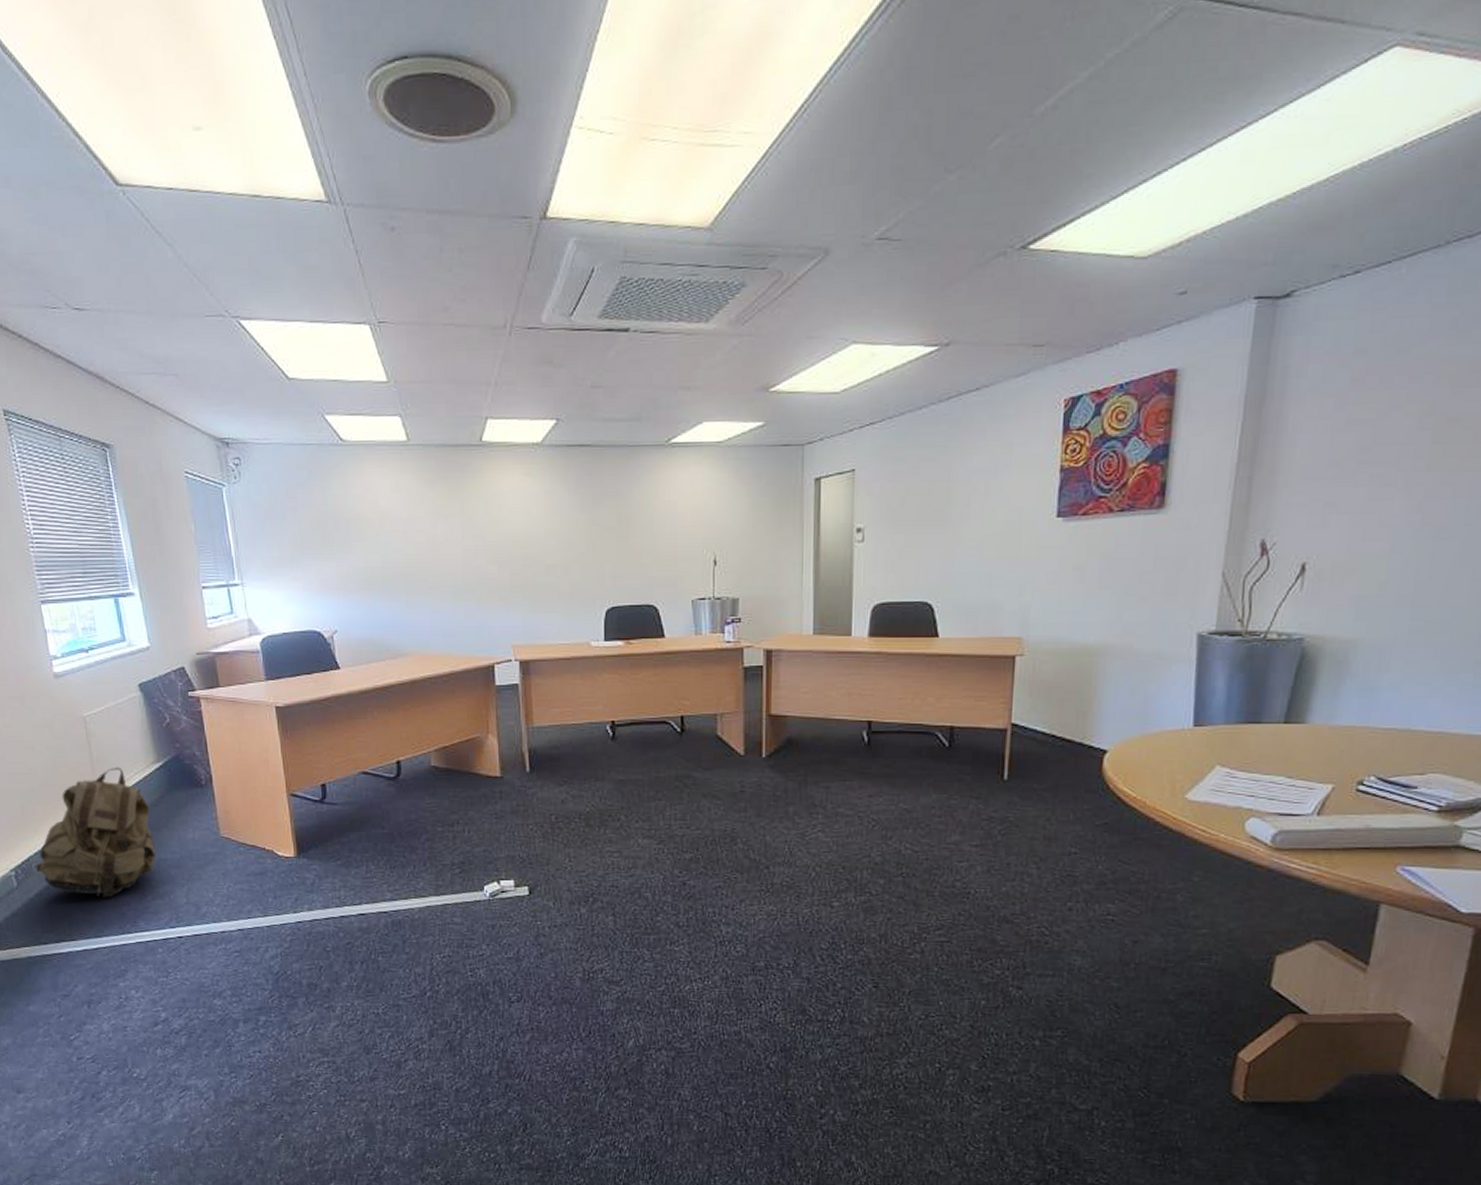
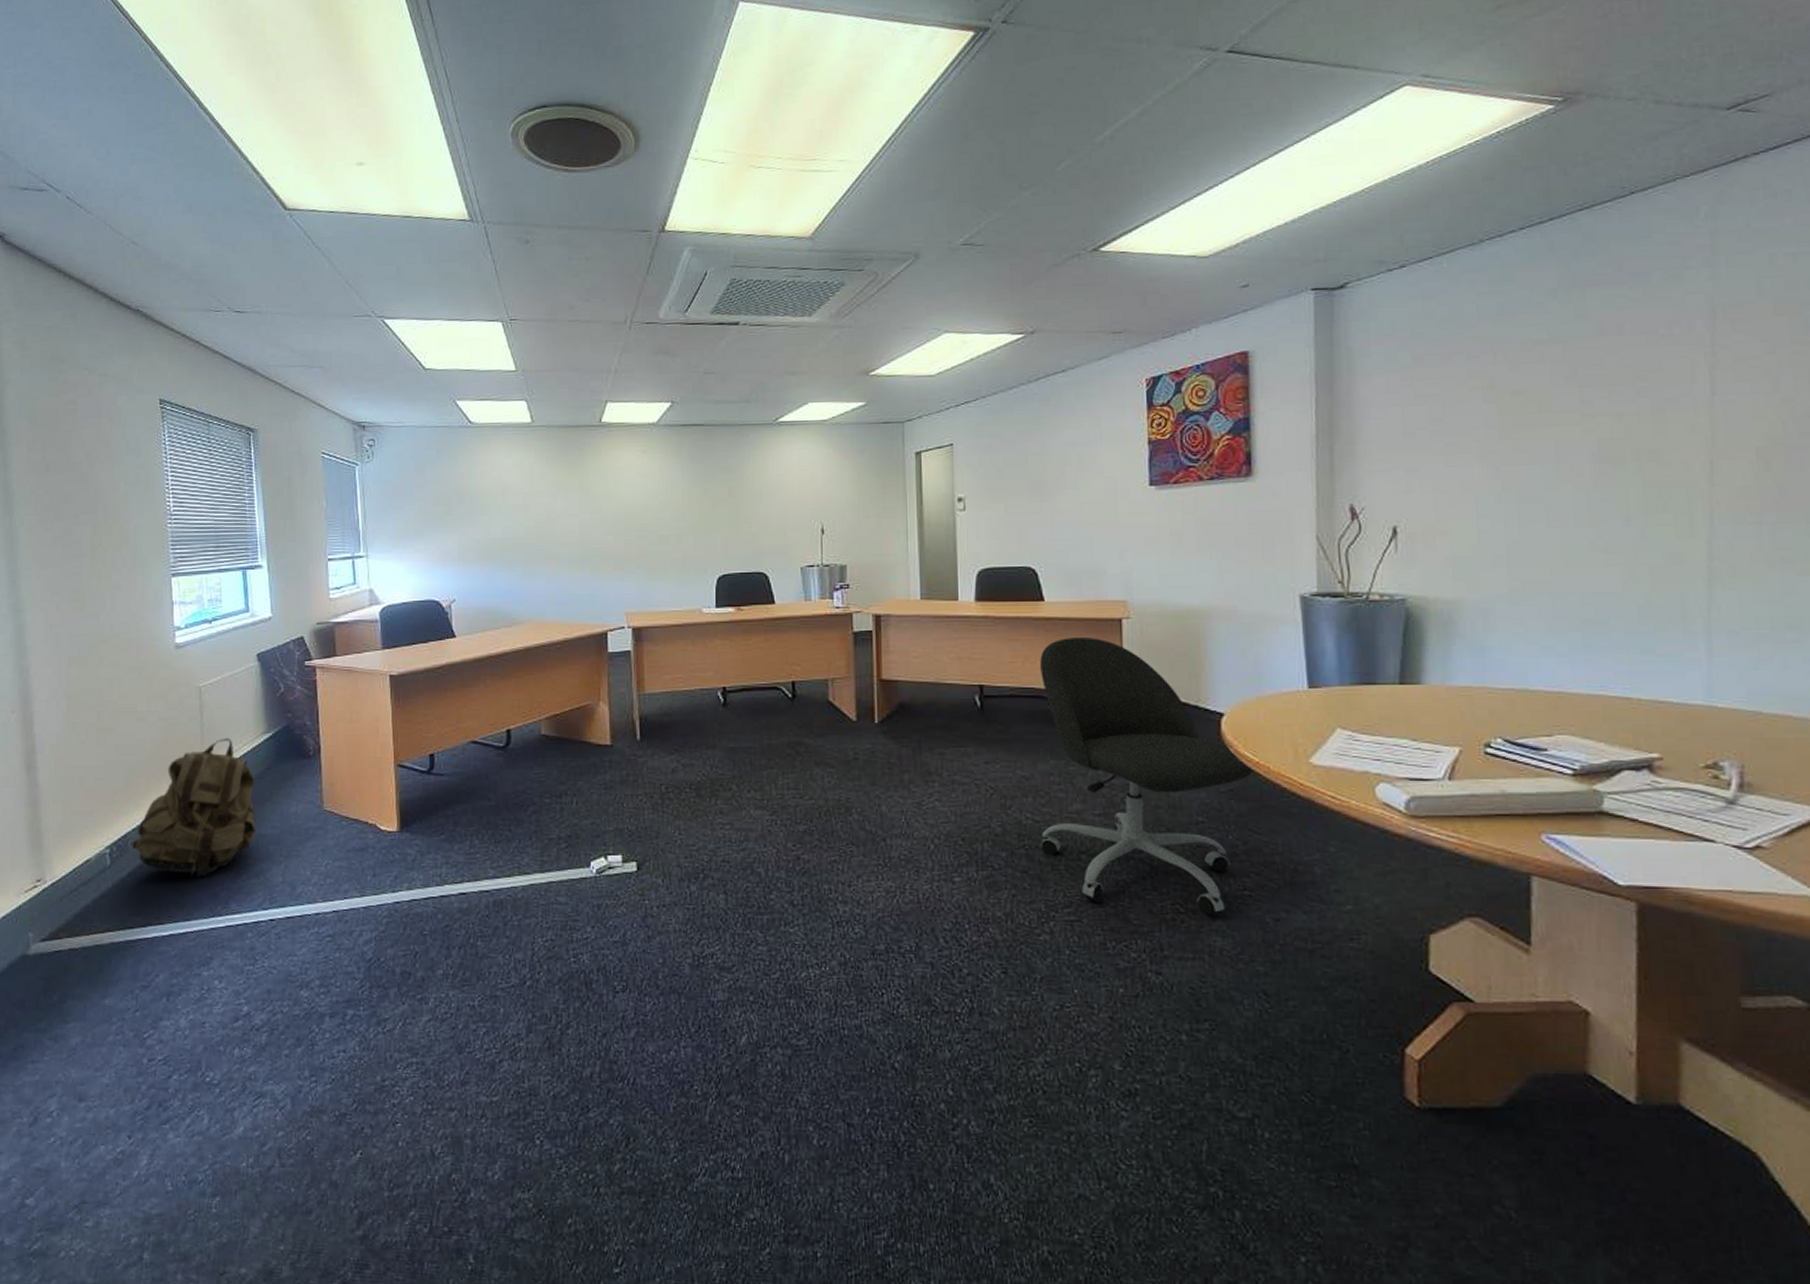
office chair: none [917,673,1130,938] -> present [1040,636,1254,916]

